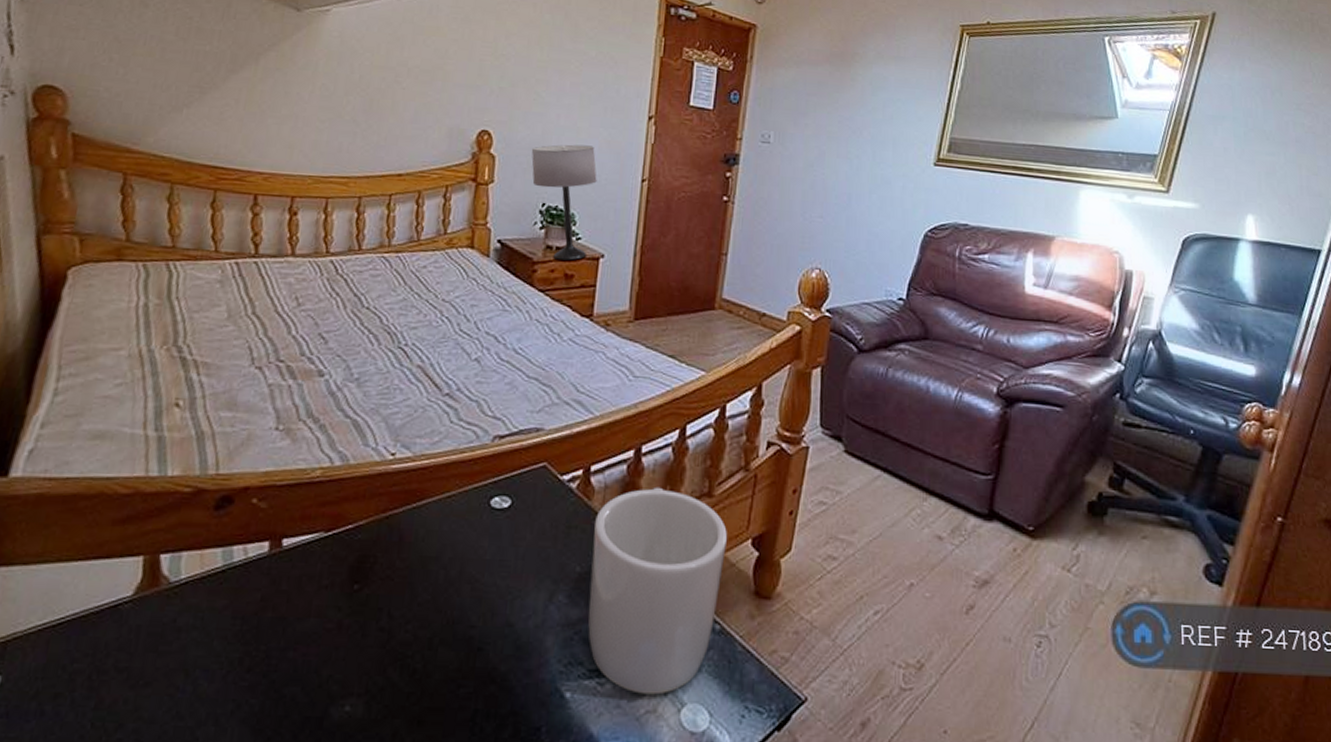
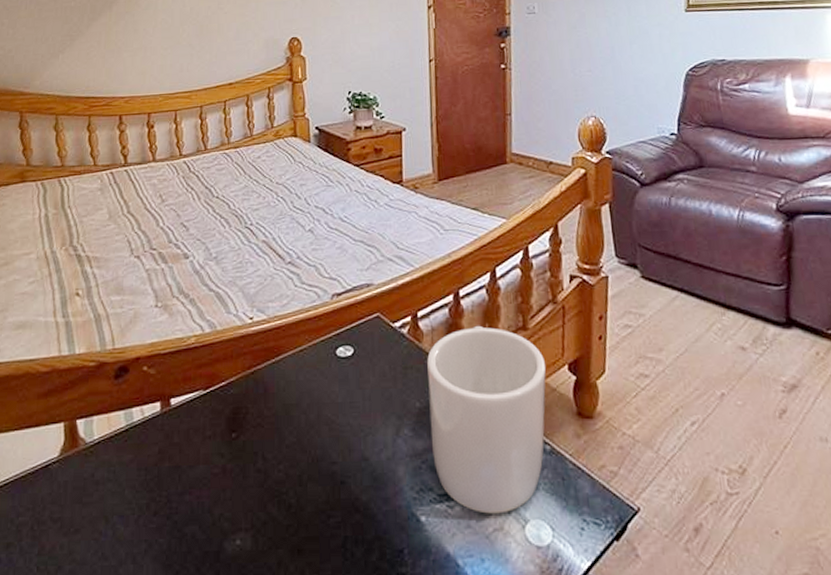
table lamp: present [531,144,597,261] -> none [334,37,392,138]

